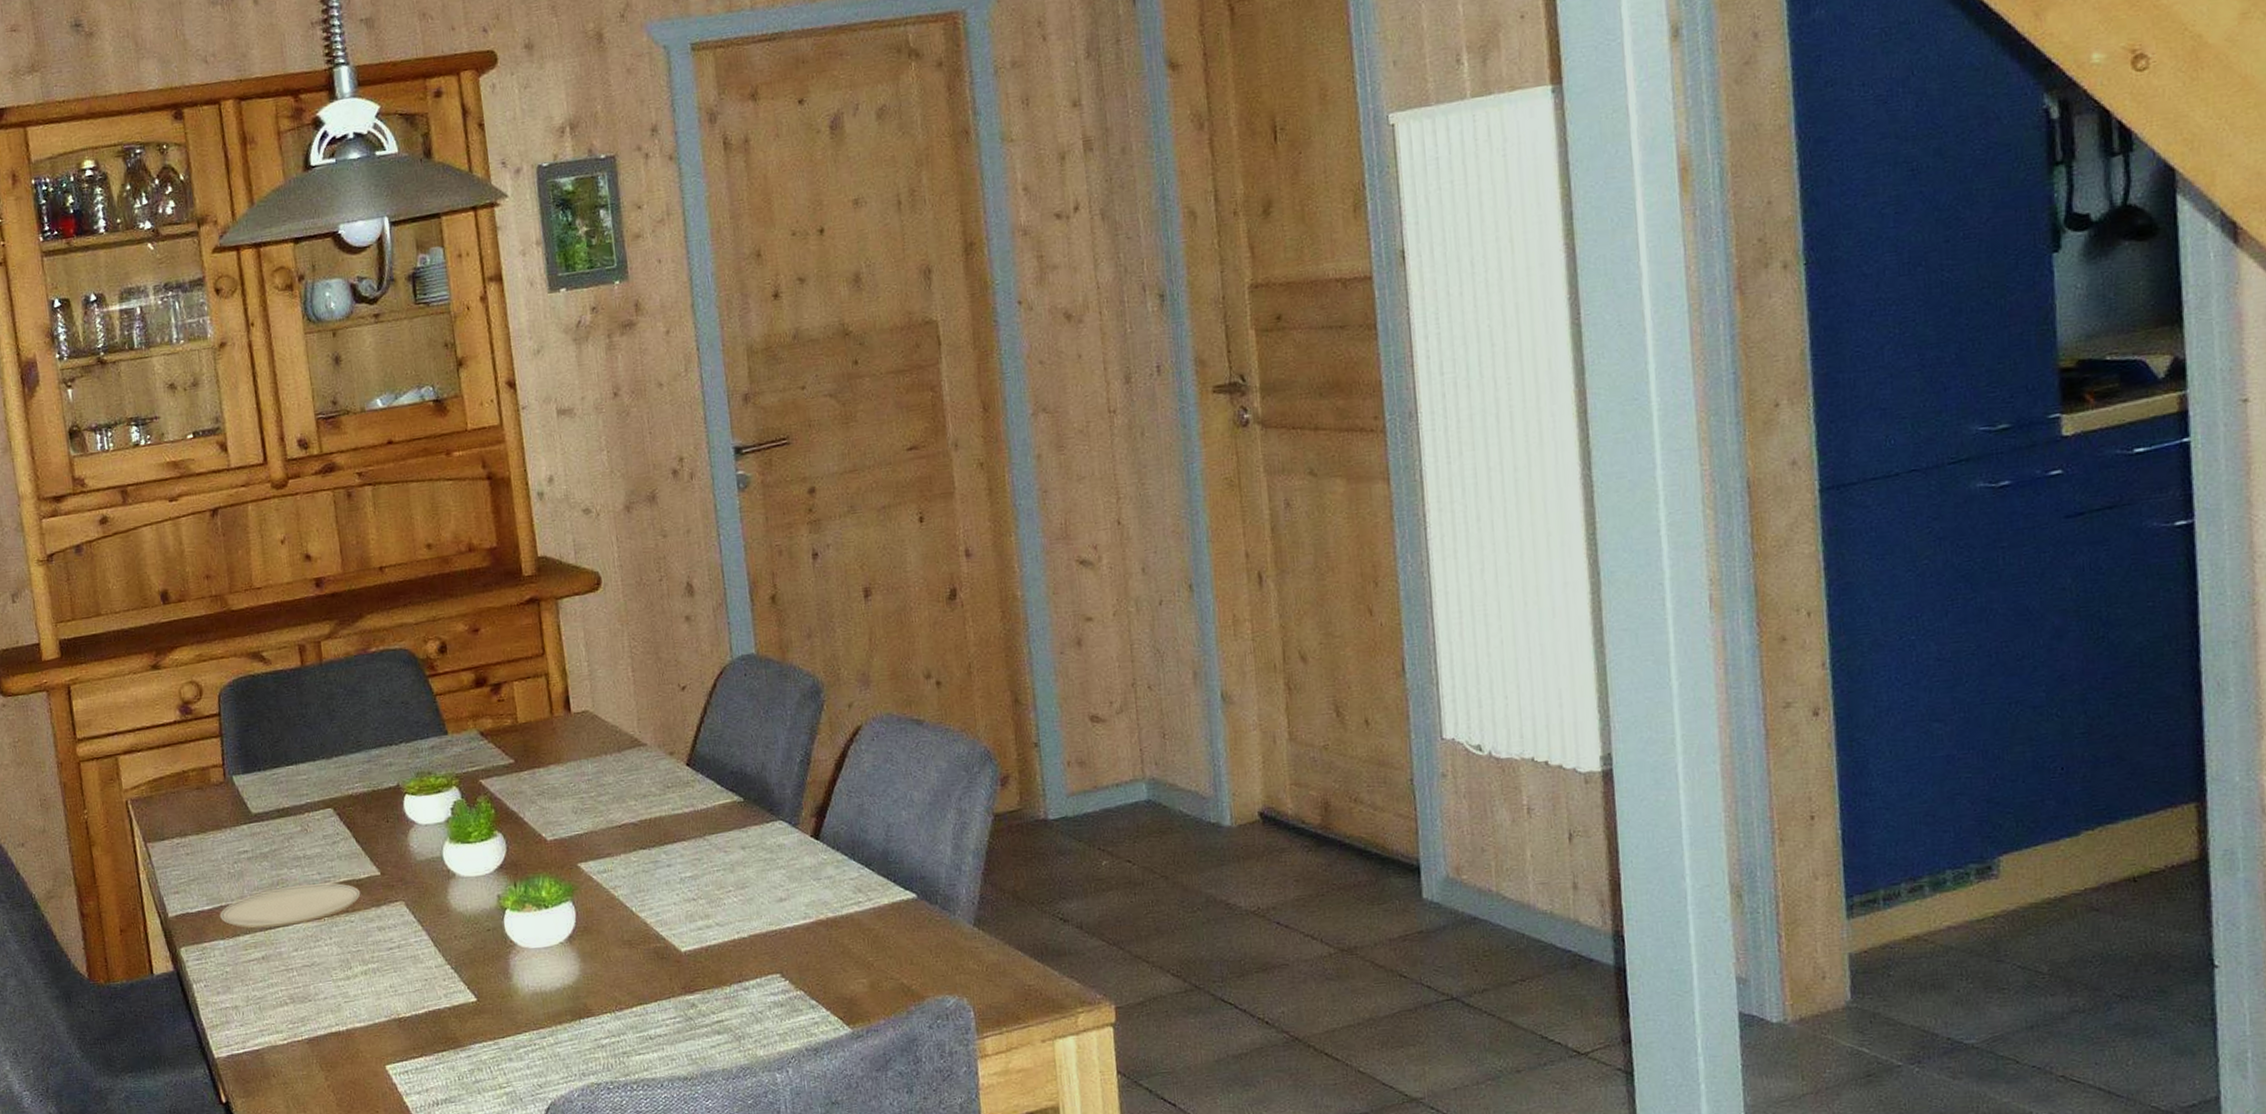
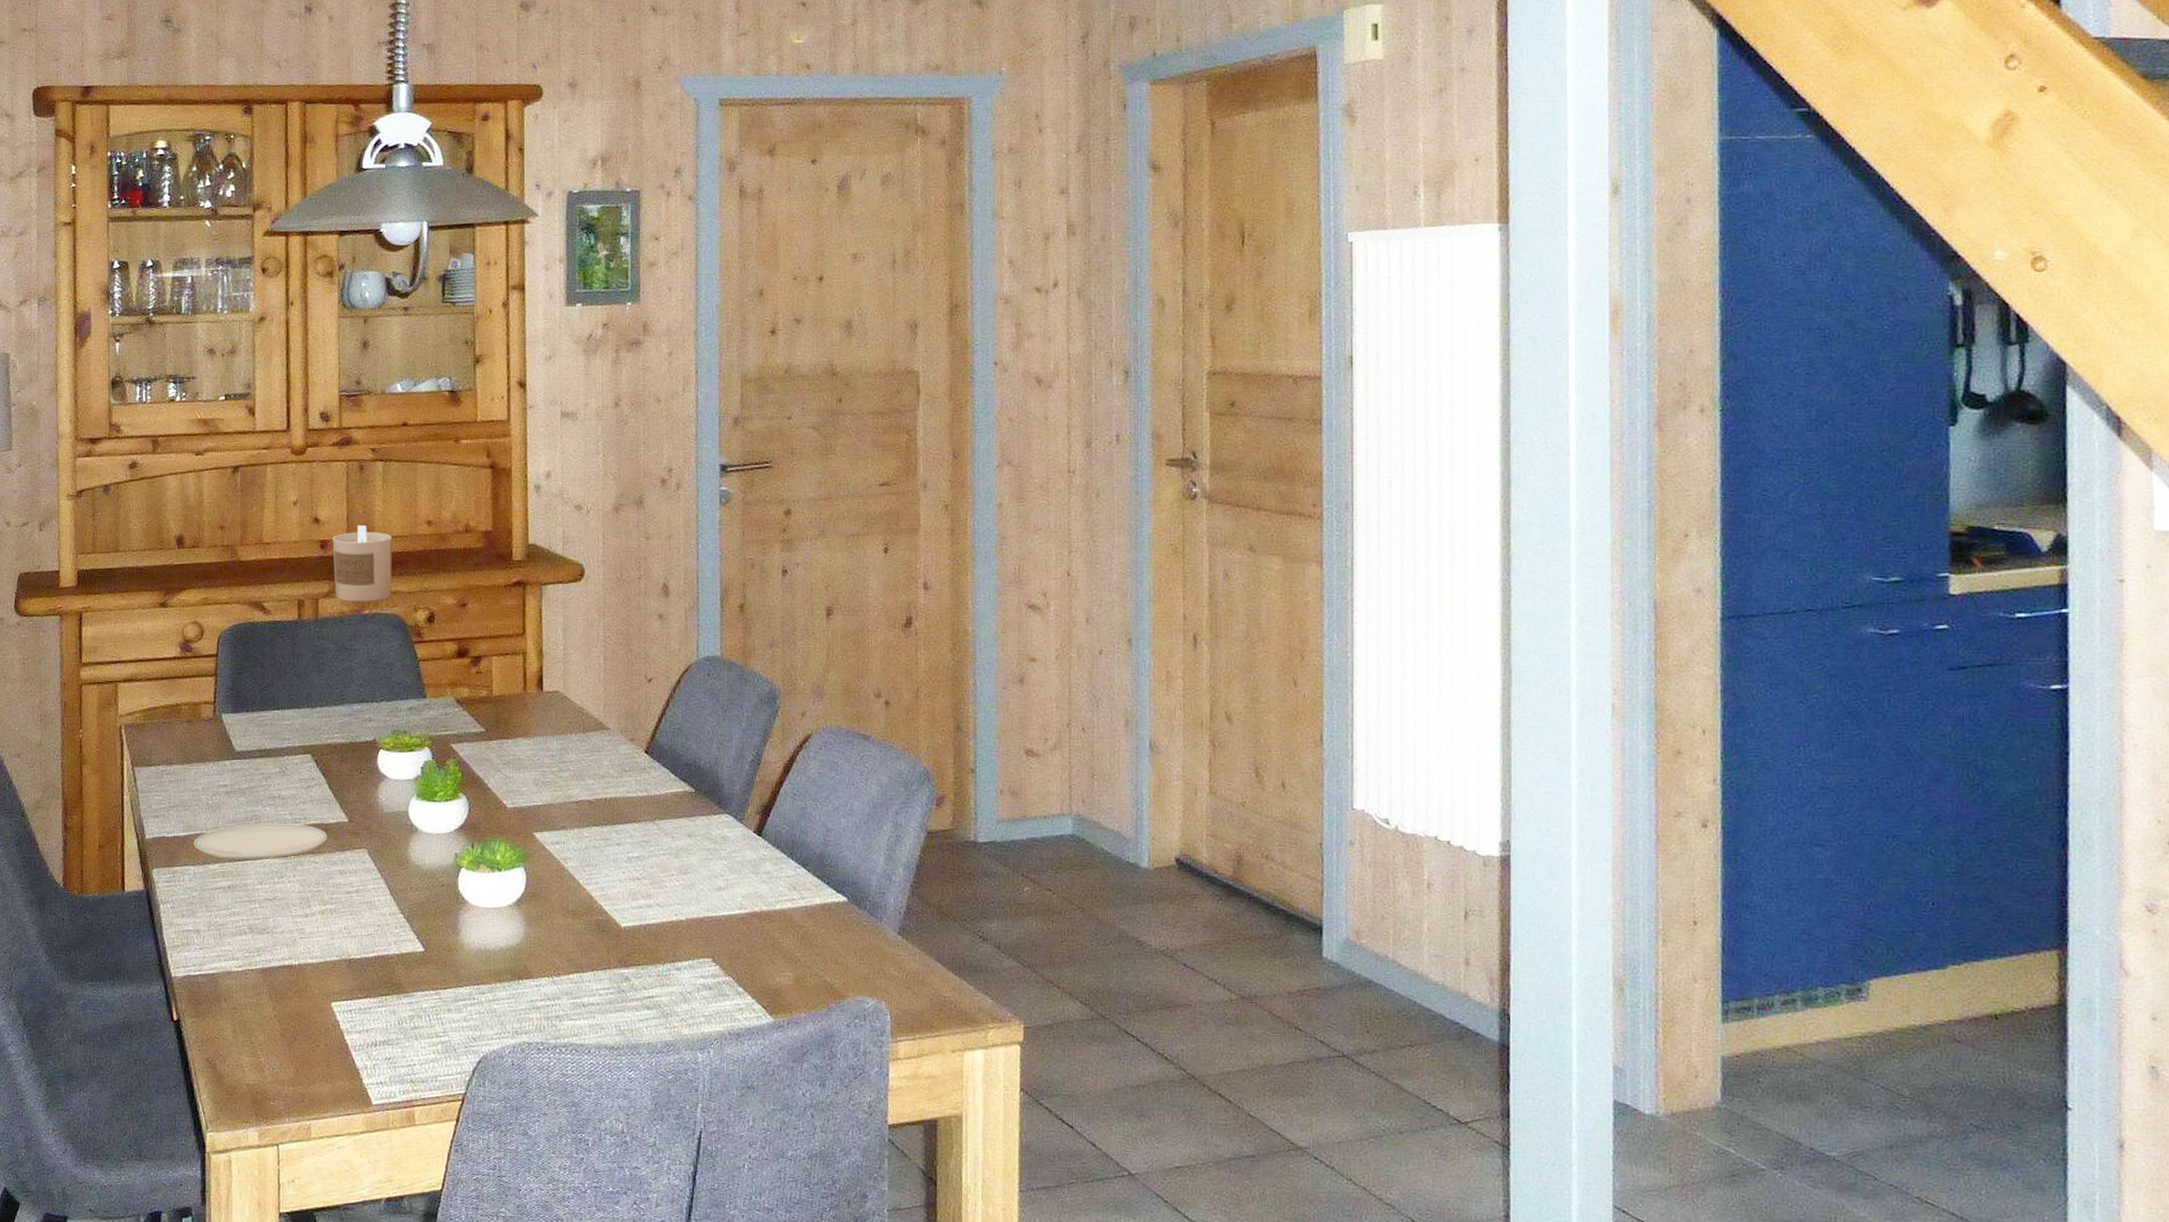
candle: none [327,557,398,641] -> present [332,525,392,603]

